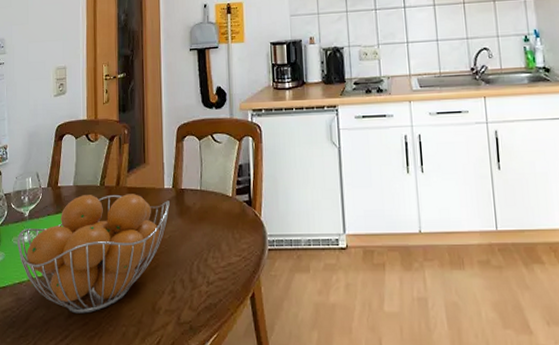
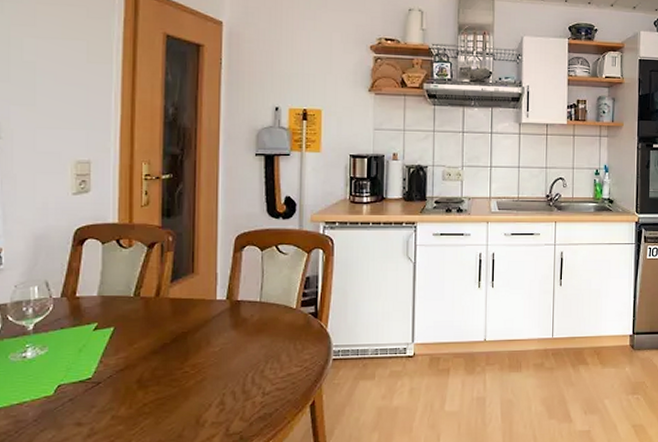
fruit basket: present [17,194,170,314] -> none [16,305,222,433]

